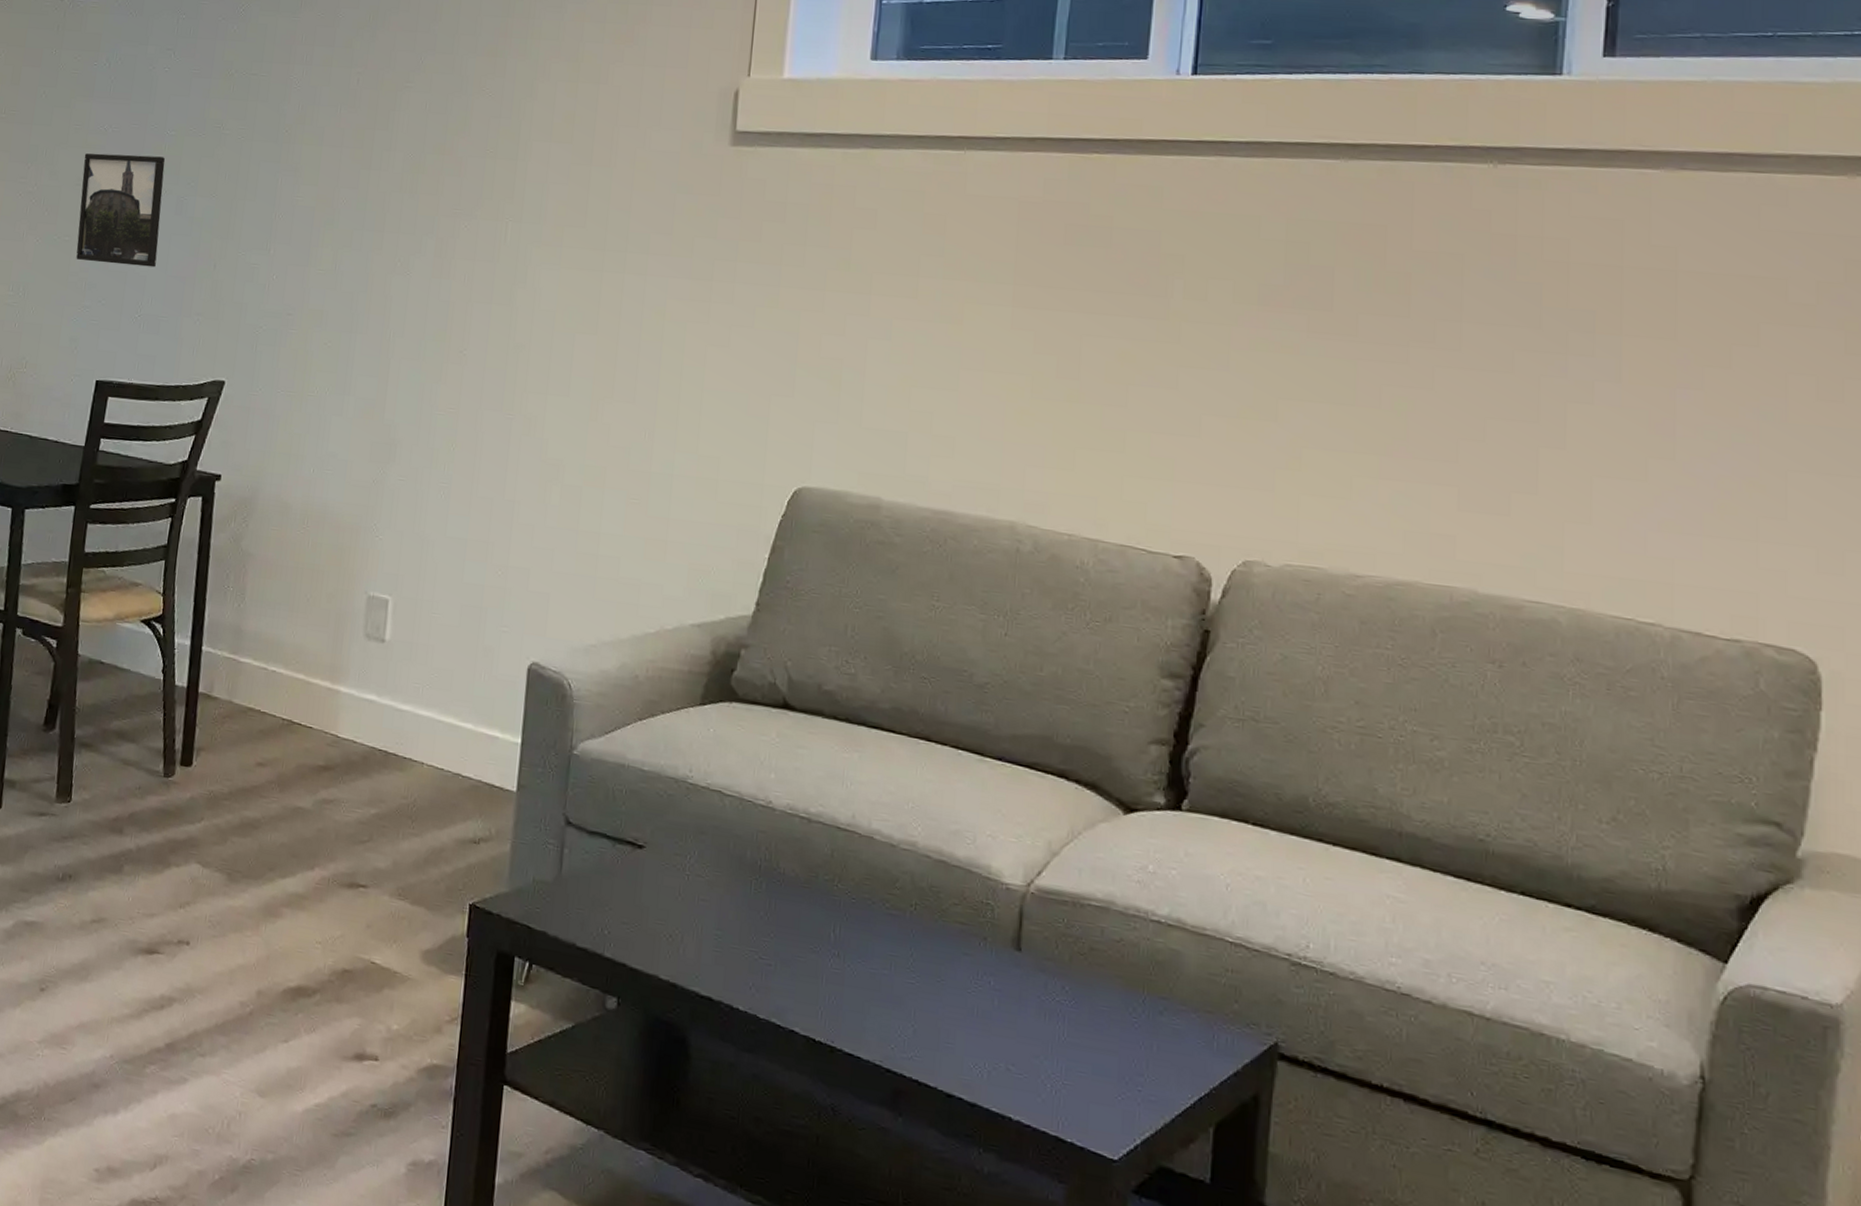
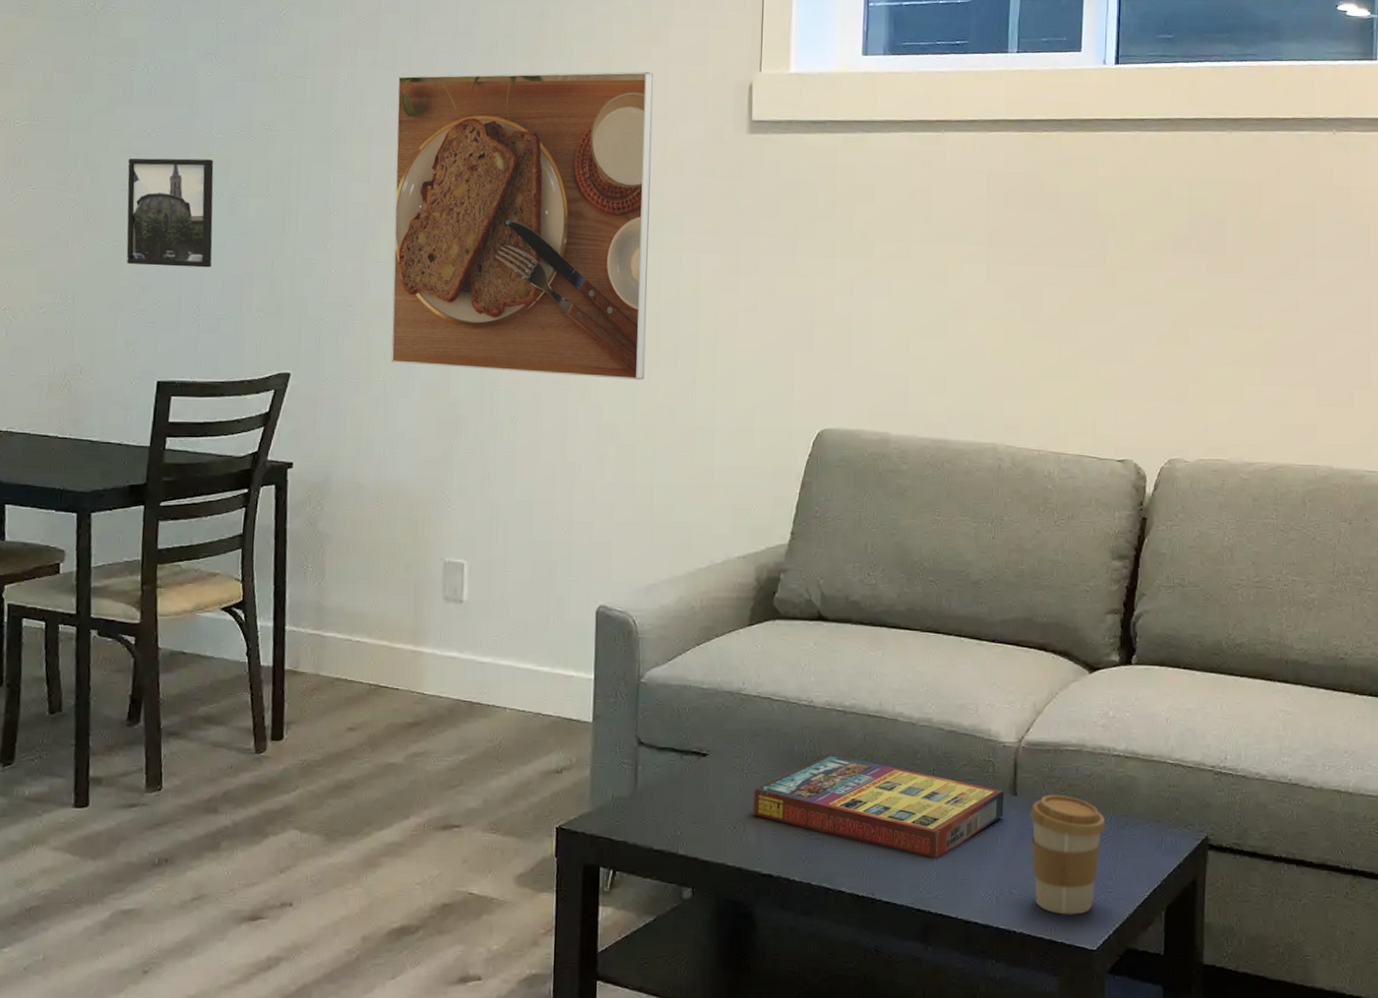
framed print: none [326,74,627,416] -> present [390,71,654,381]
game compilation box: none [692,865,1005,1012] -> present [752,753,1004,859]
coffee cup: none [1036,956,1137,1112] -> present [1030,794,1106,915]

